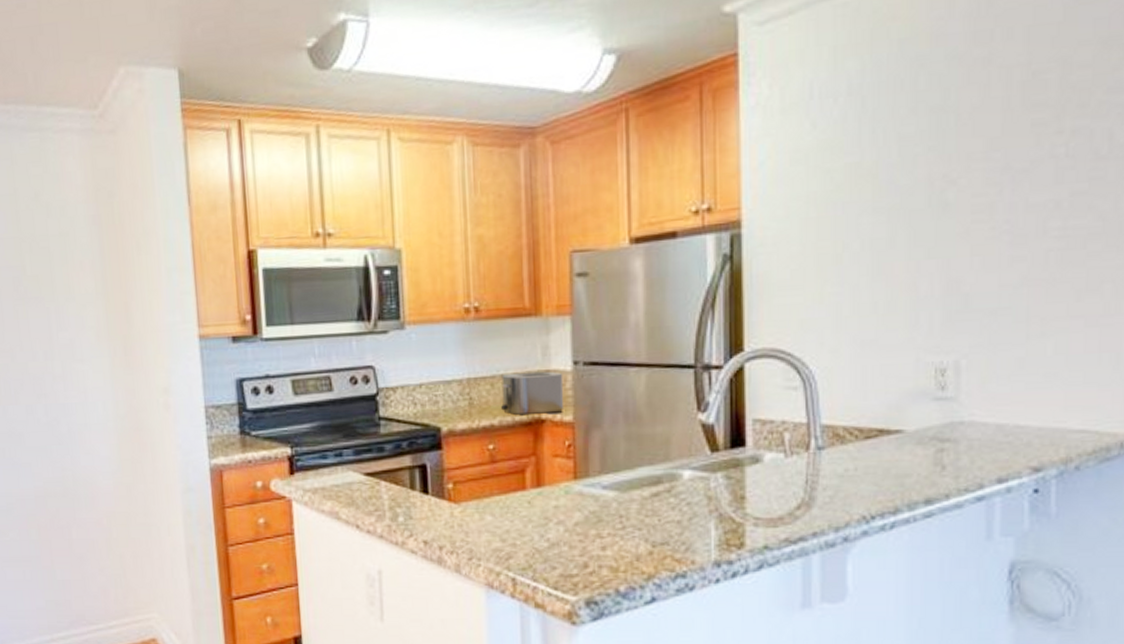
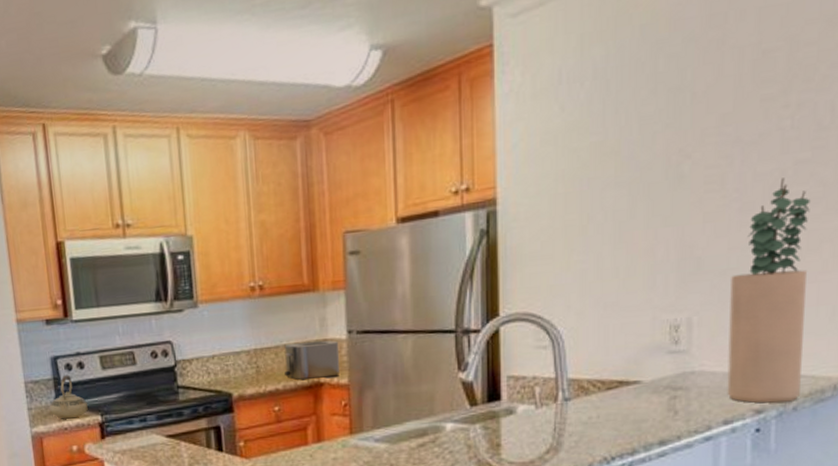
teakettle: none [231,399,277,450] -> present [49,374,89,419]
vase: none [1000,210,1089,460] -> present [727,178,811,403]

